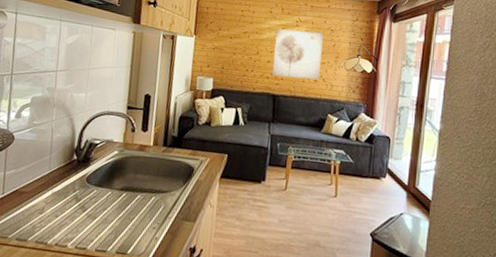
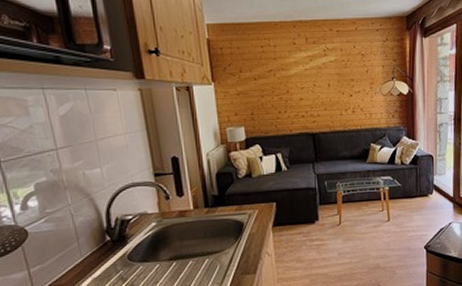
wall art: present [272,29,324,81] -> none [304,59,357,113]

